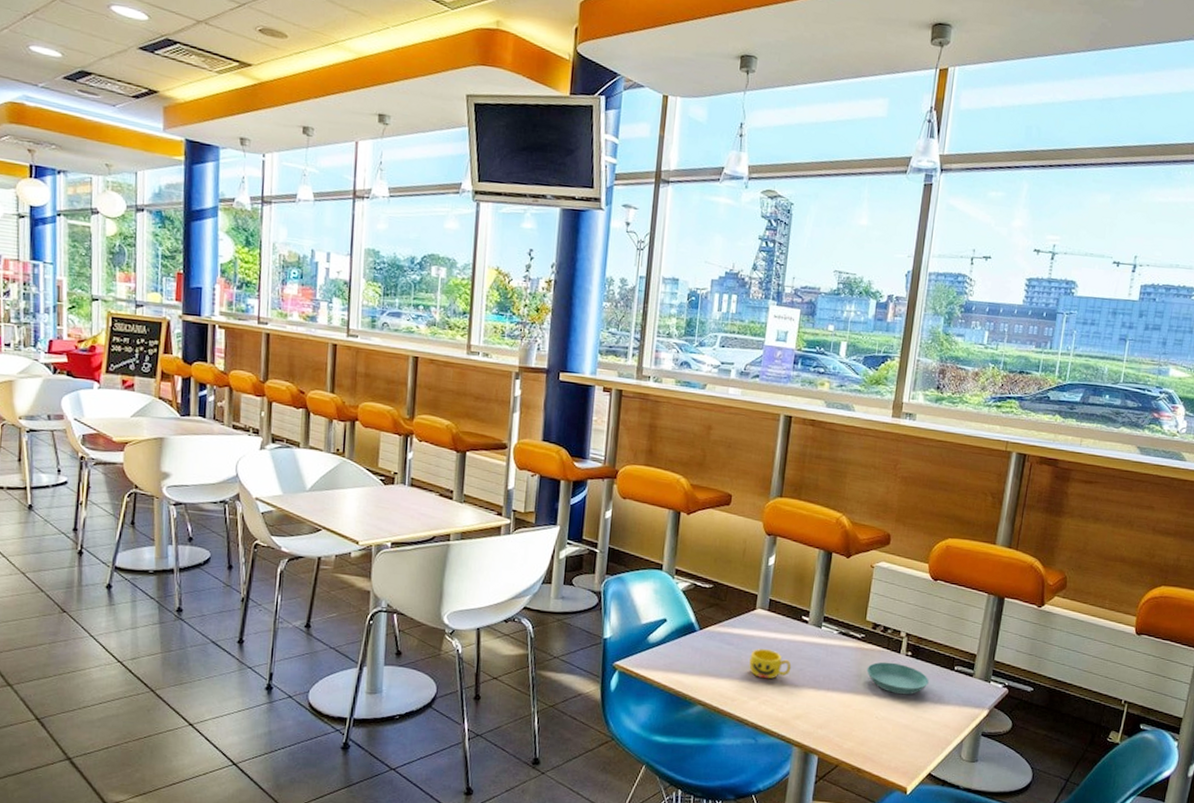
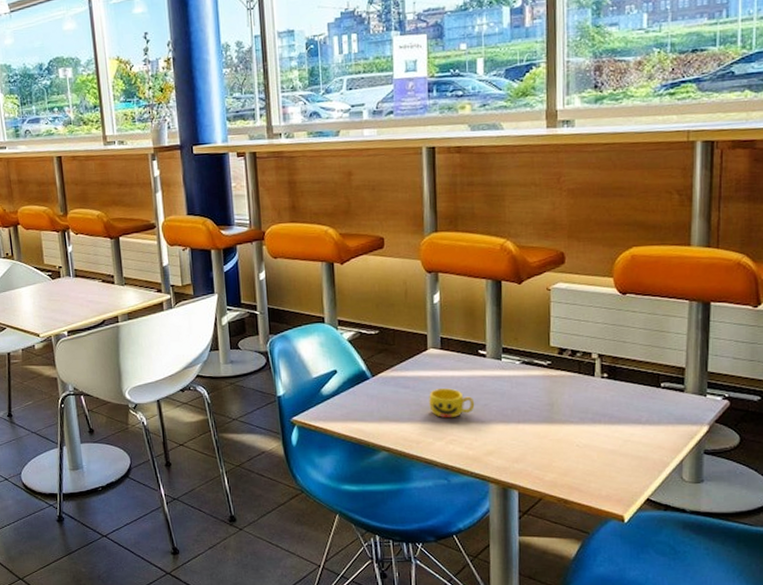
saucer: present [866,662,929,695] -> none [559,386,632,420]

